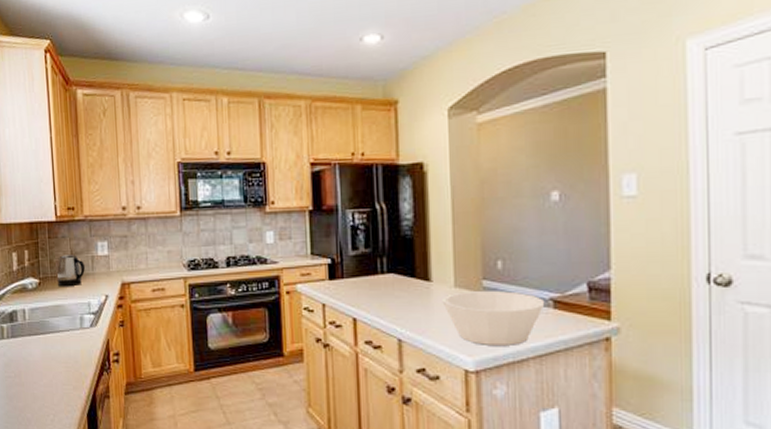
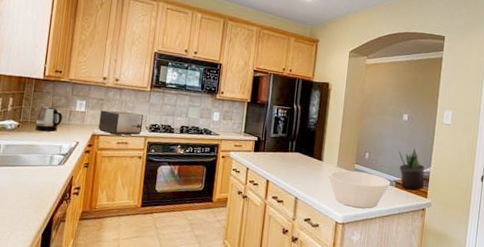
toaster: none [126,248,179,280] -> present [98,110,144,135]
planter: none [551,243,603,311] -> present [398,148,425,191]

